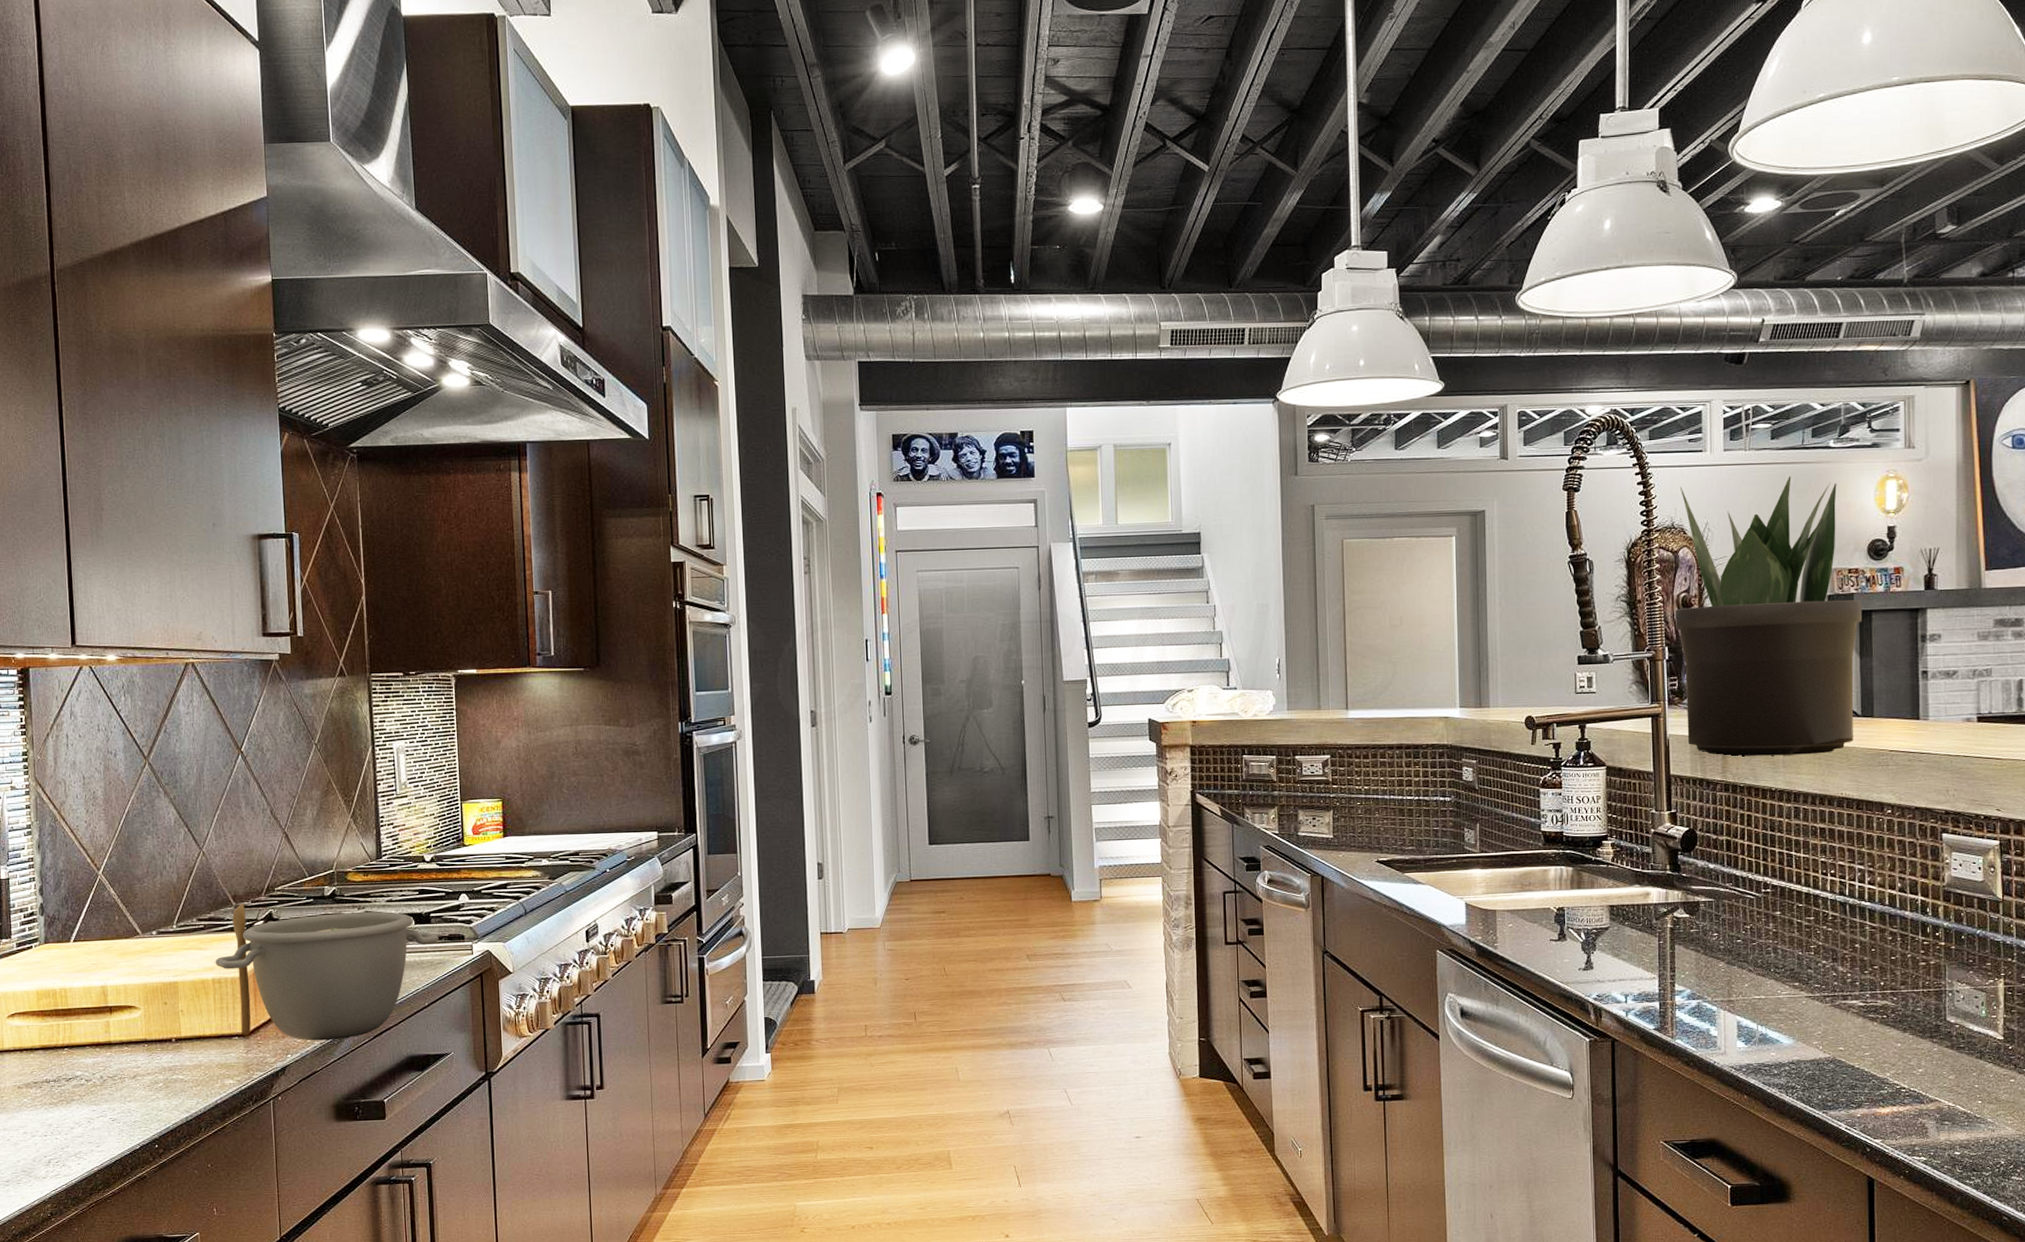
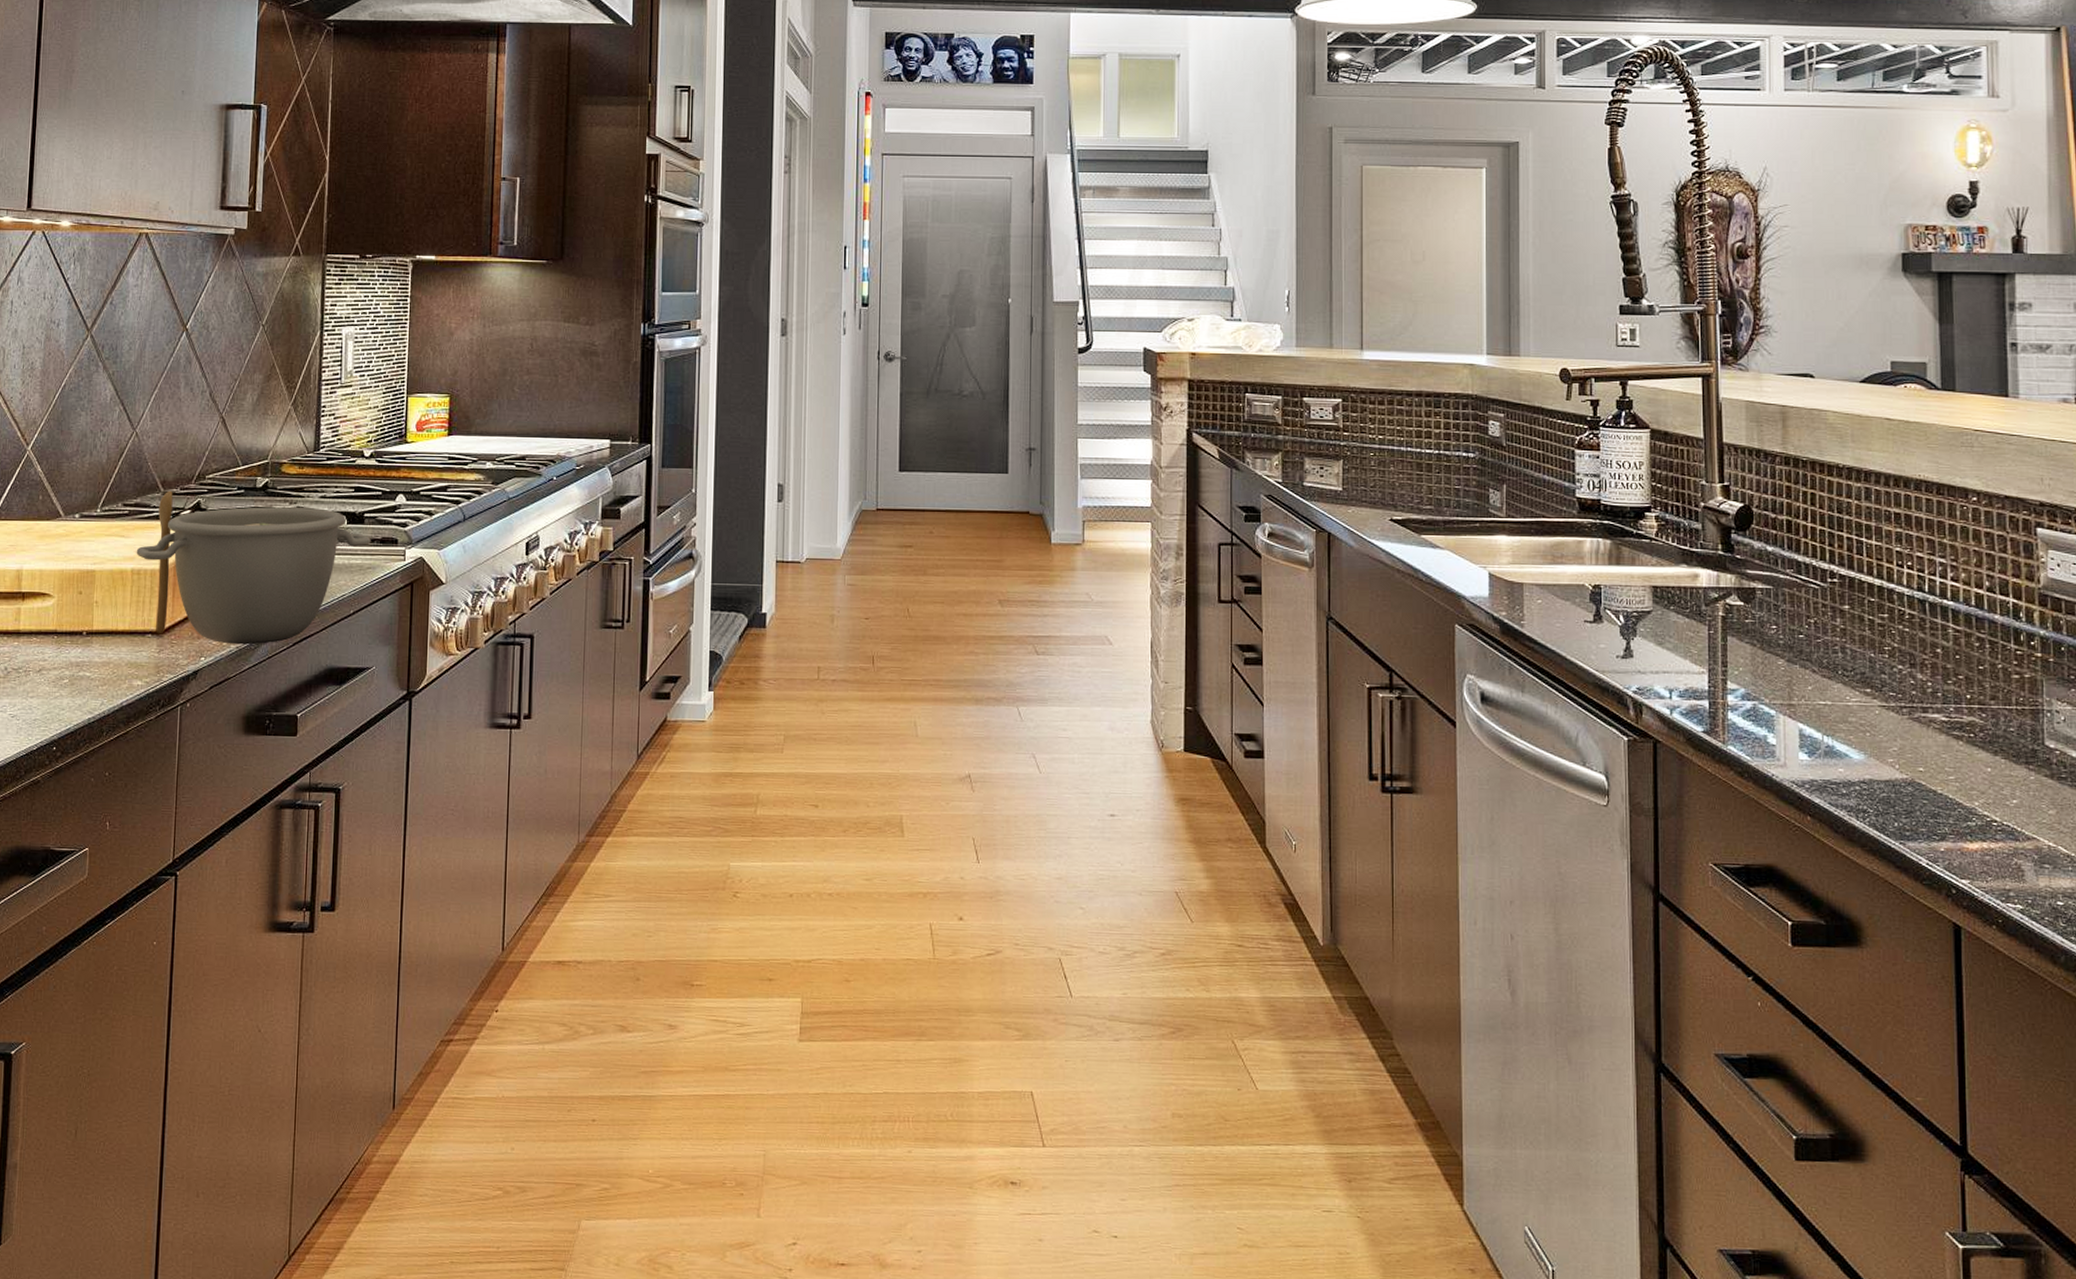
planter: present [1675,476,1863,756] -> none [1730,121,1942,429]

